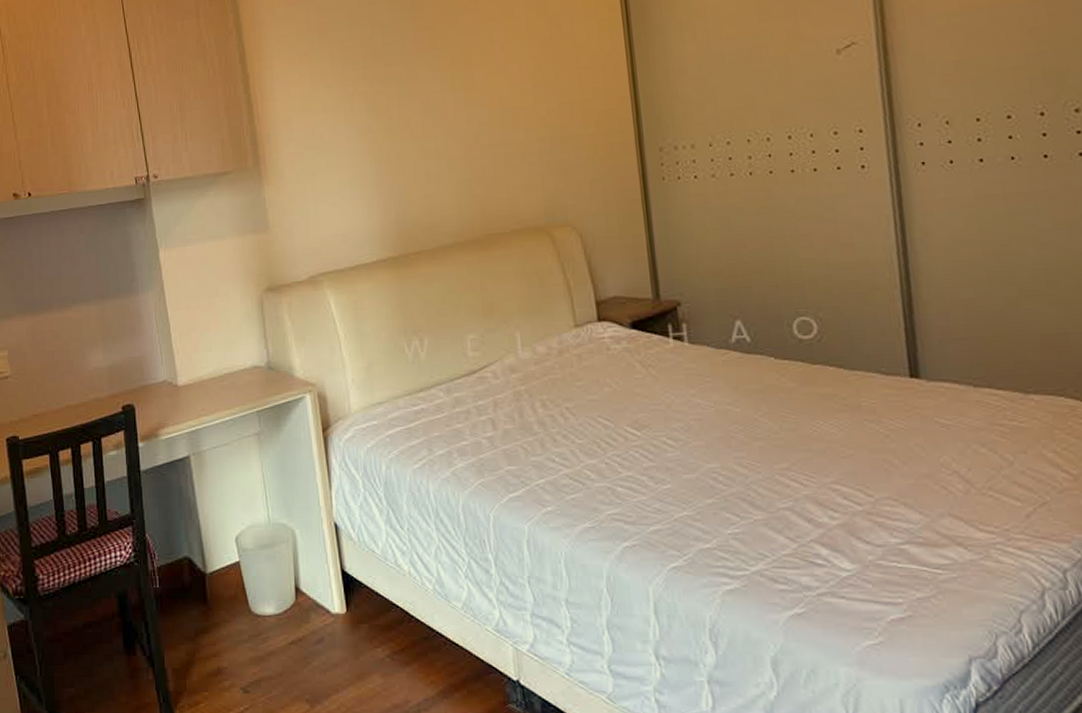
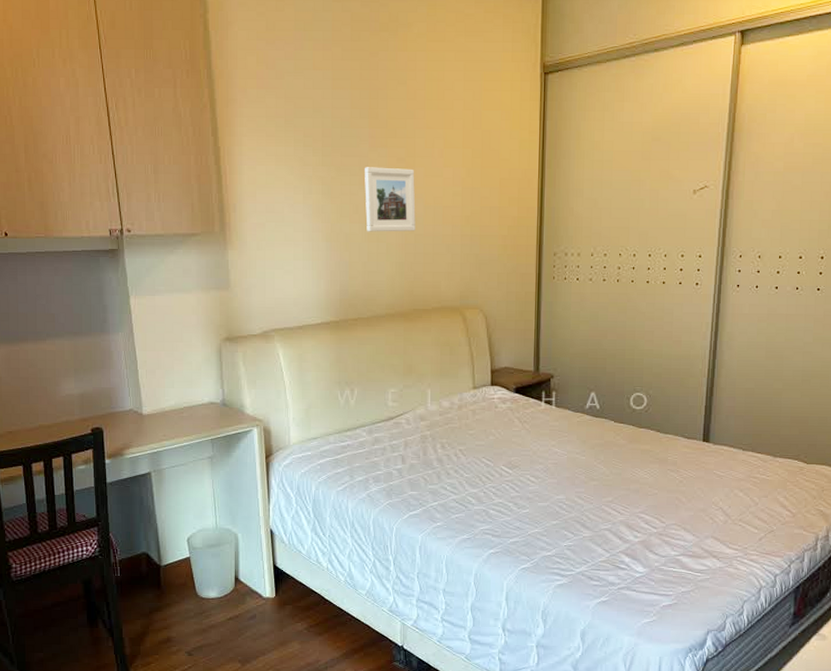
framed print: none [413,70,481,148] -> present [365,167,416,232]

